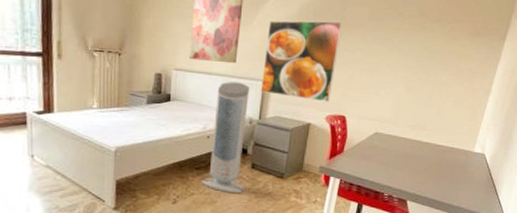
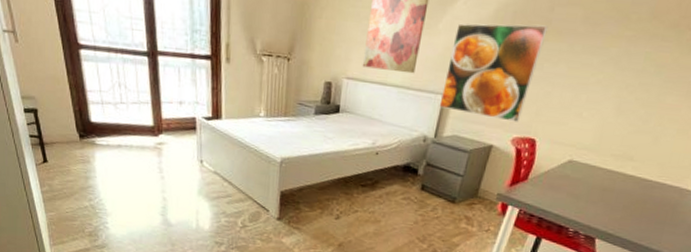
air purifier: present [202,81,249,194] -> none [366,94,427,216]

